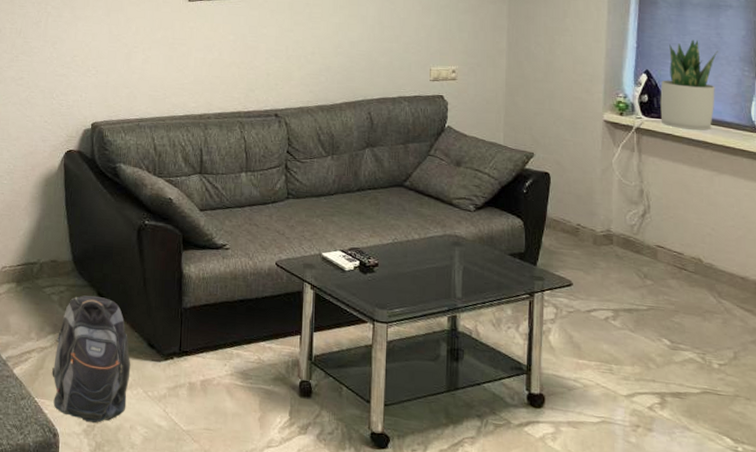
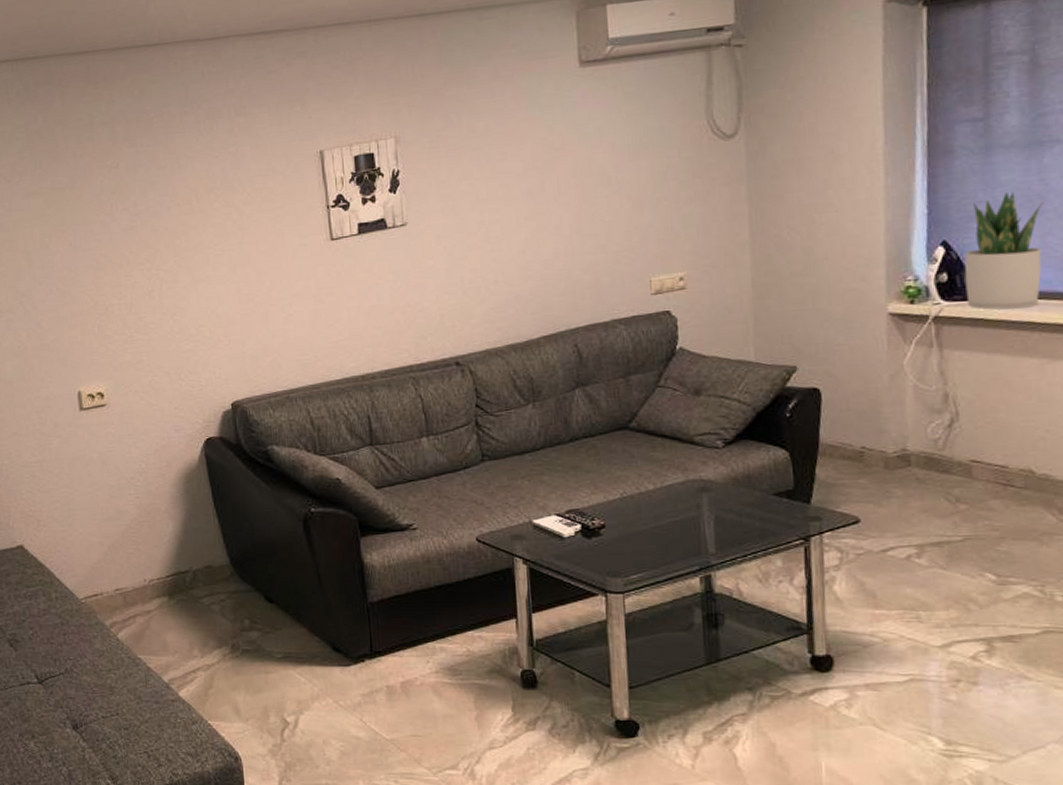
backpack: present [52,295,131,423] -> none [223,600,316,742]

